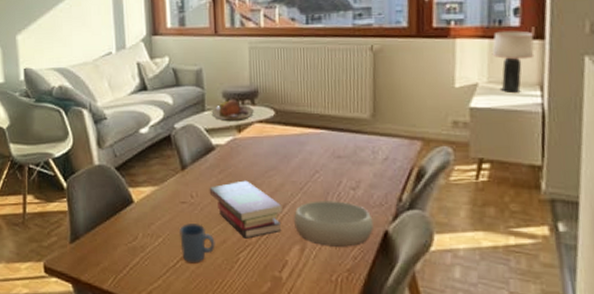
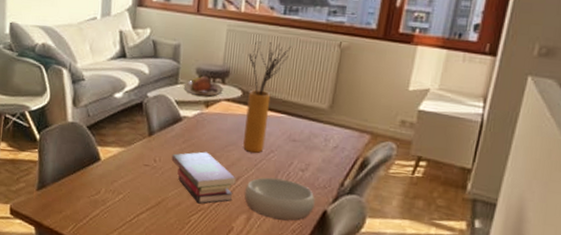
mug: present [178,223,215,264] -> none [138,184,171,221]
vase: none [275,54,320,175] -> present [243,41,292,153]
table lamp: present [492,30,535,92] -> none [447,44,487,101]

